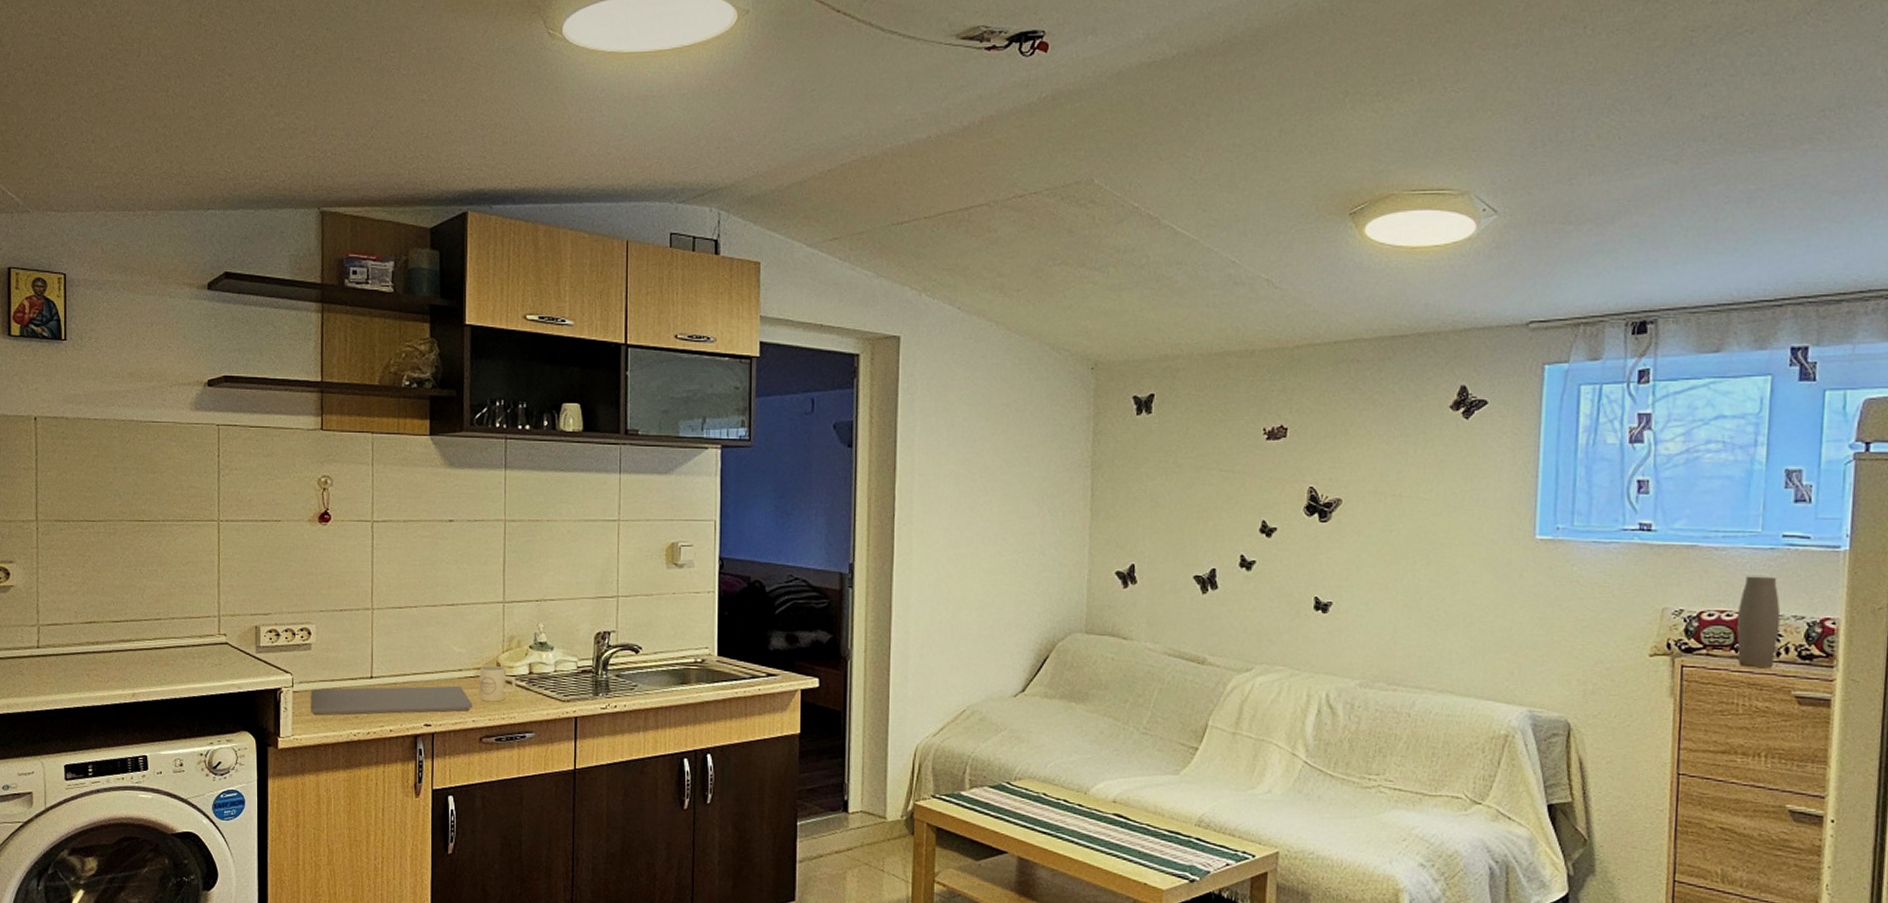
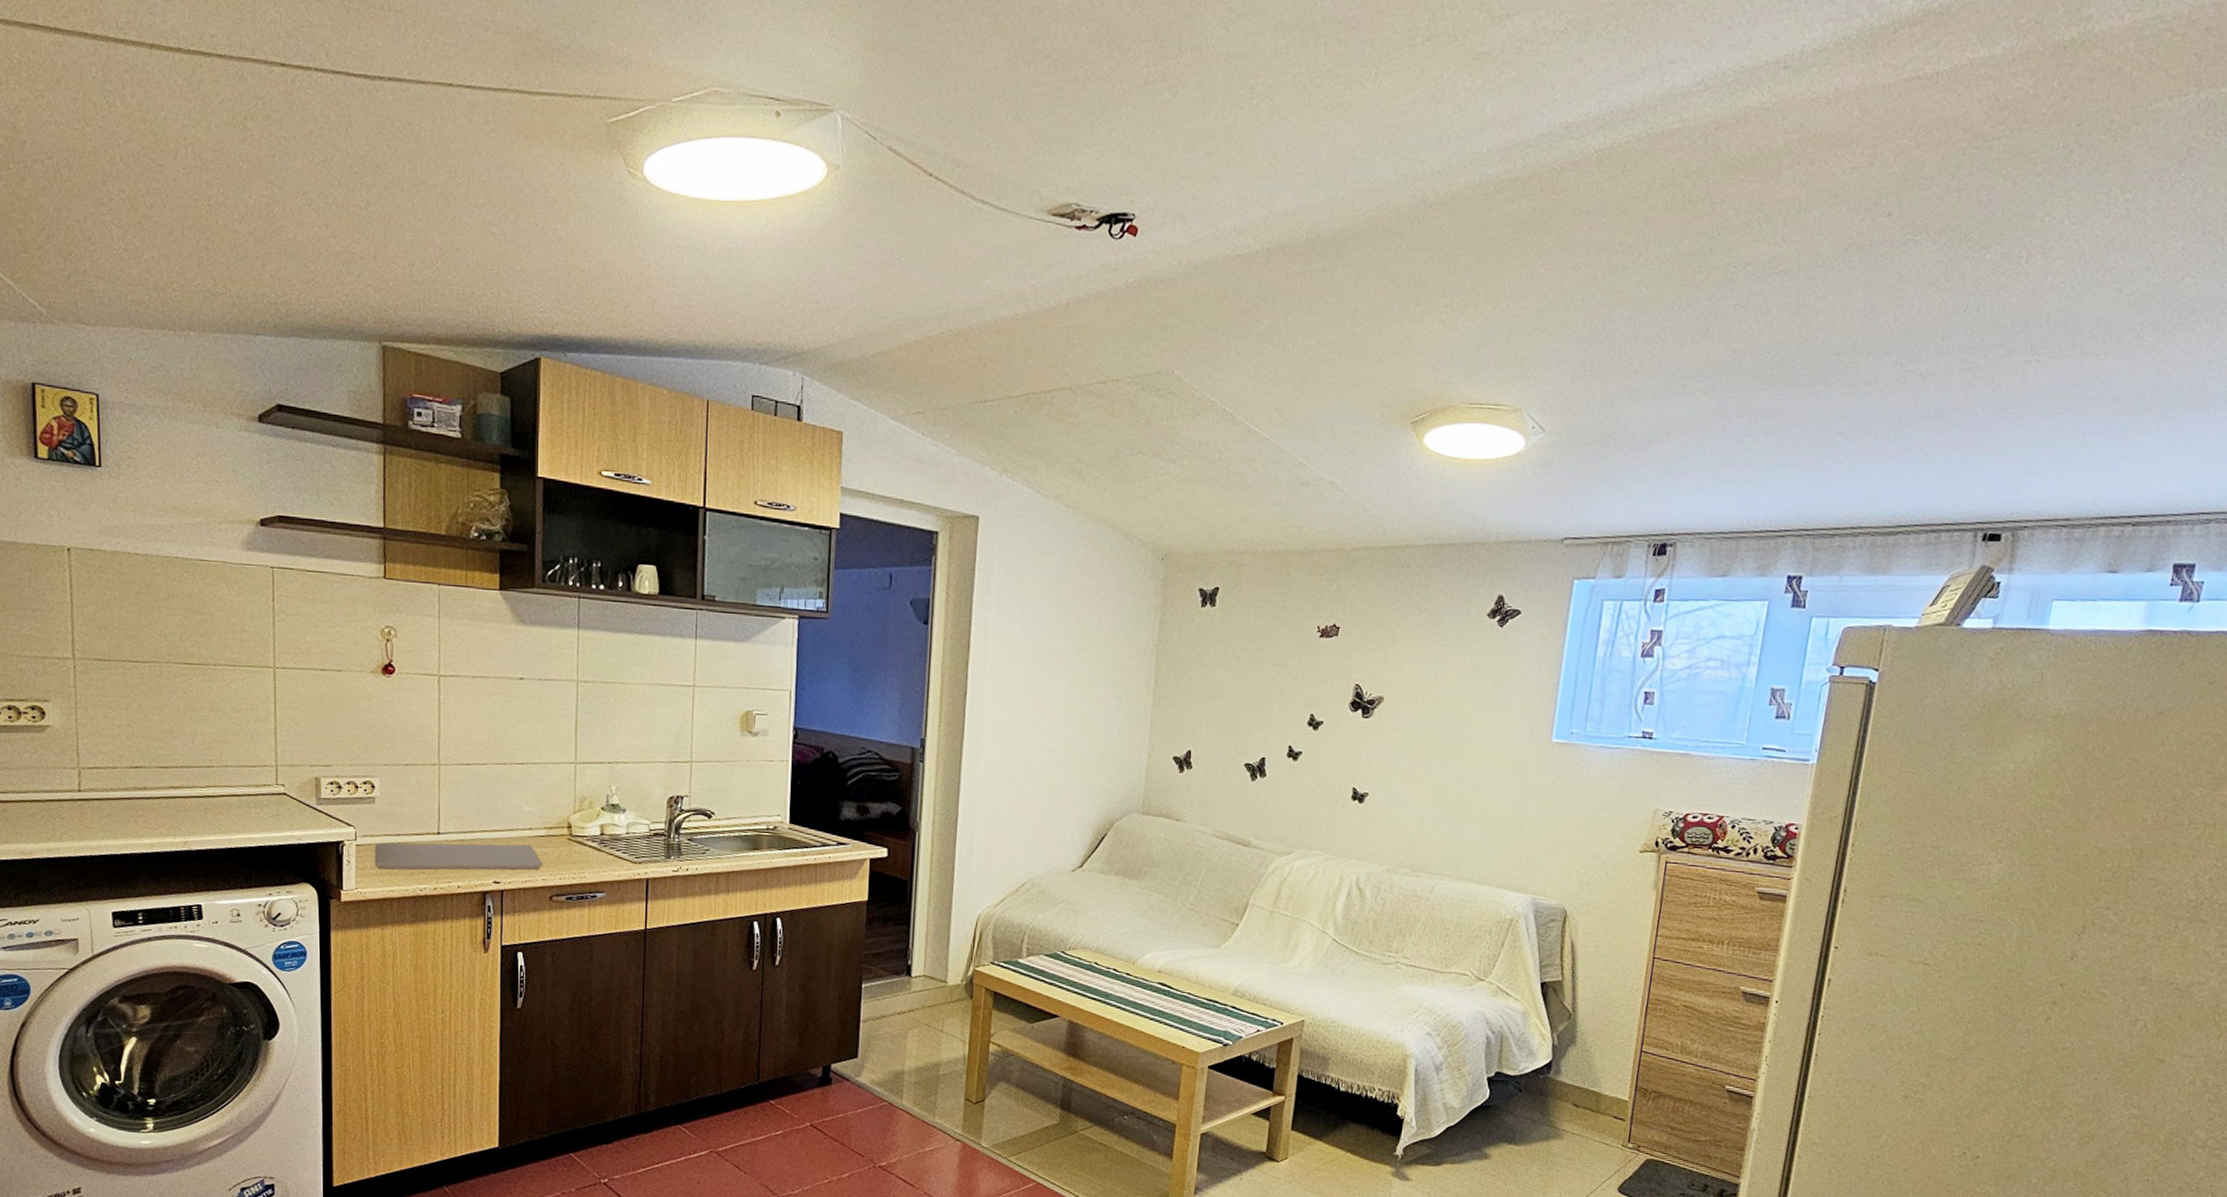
mug: present [479,665,516,702] -> none [550,825,587,862]
vase: present [1736,576,1781,669] -> none [1714,783,1754,867]

